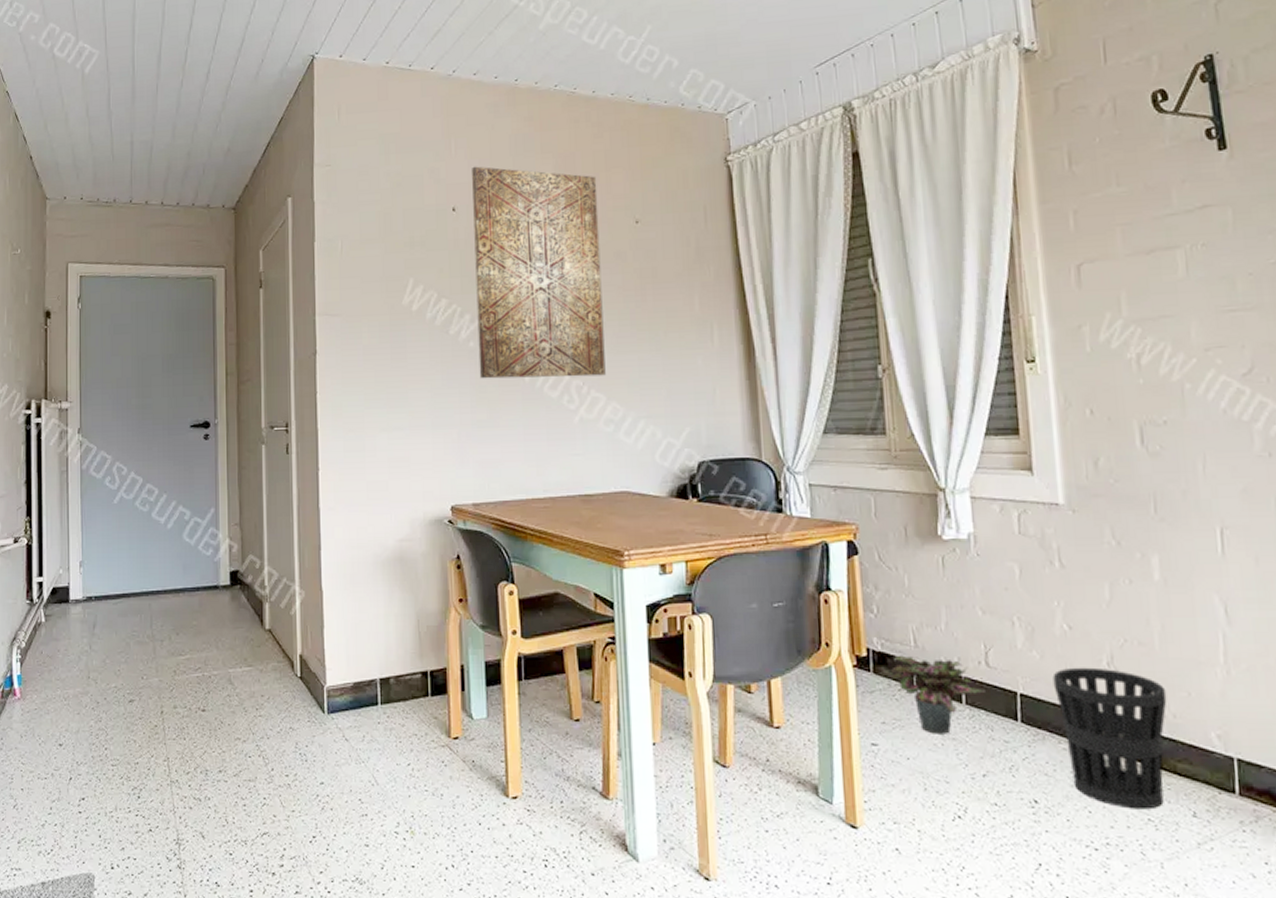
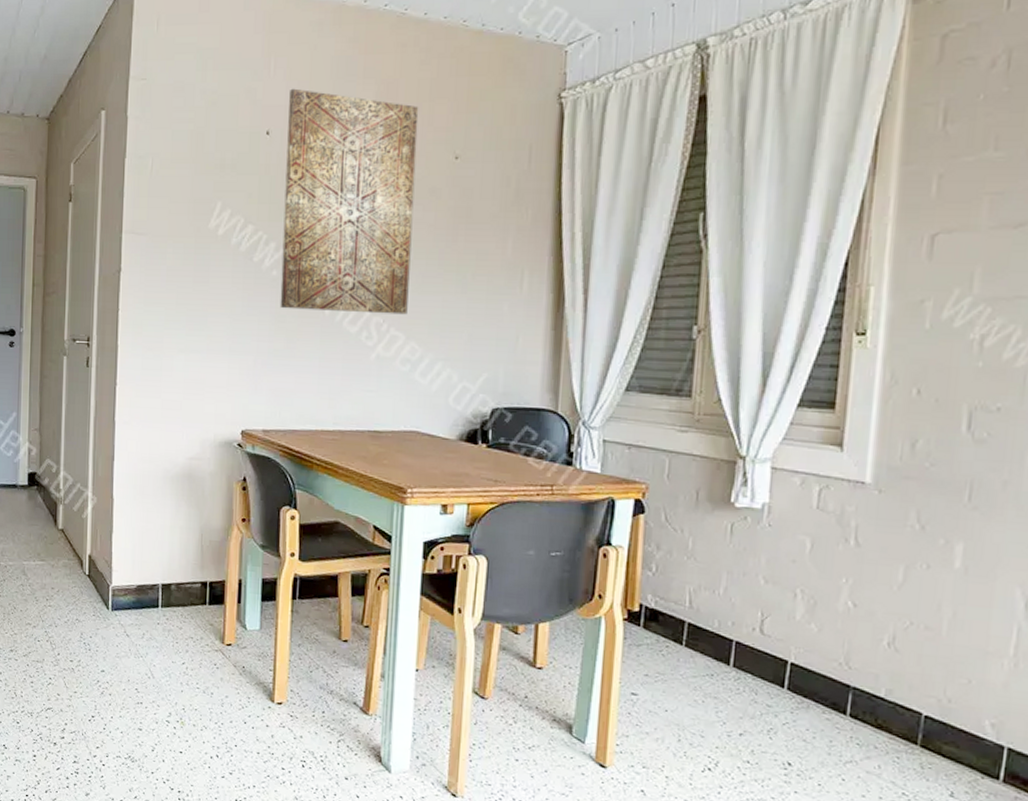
potted plant: present [883,655,985,734] -> none [653,614,755,693]
wastebasket: present [1052,667,1167,810] -> none [827,643,946,785]

